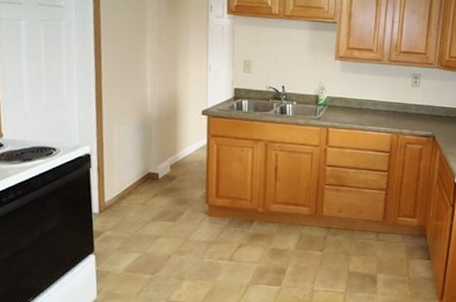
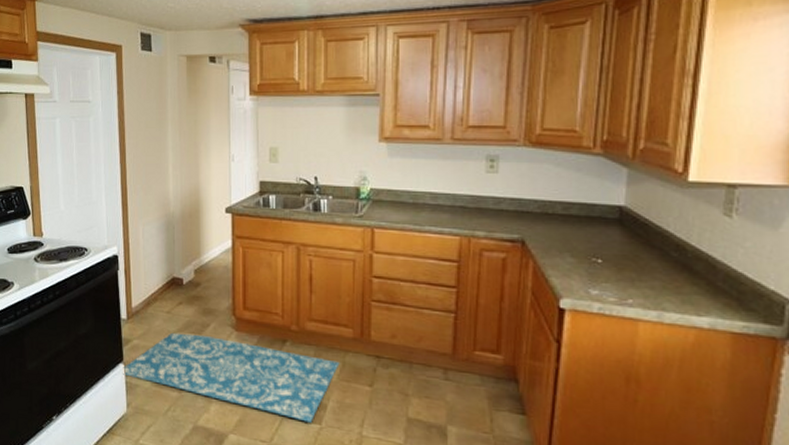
rug: none [93,222,298,286] -> present [123,332,340,423]

